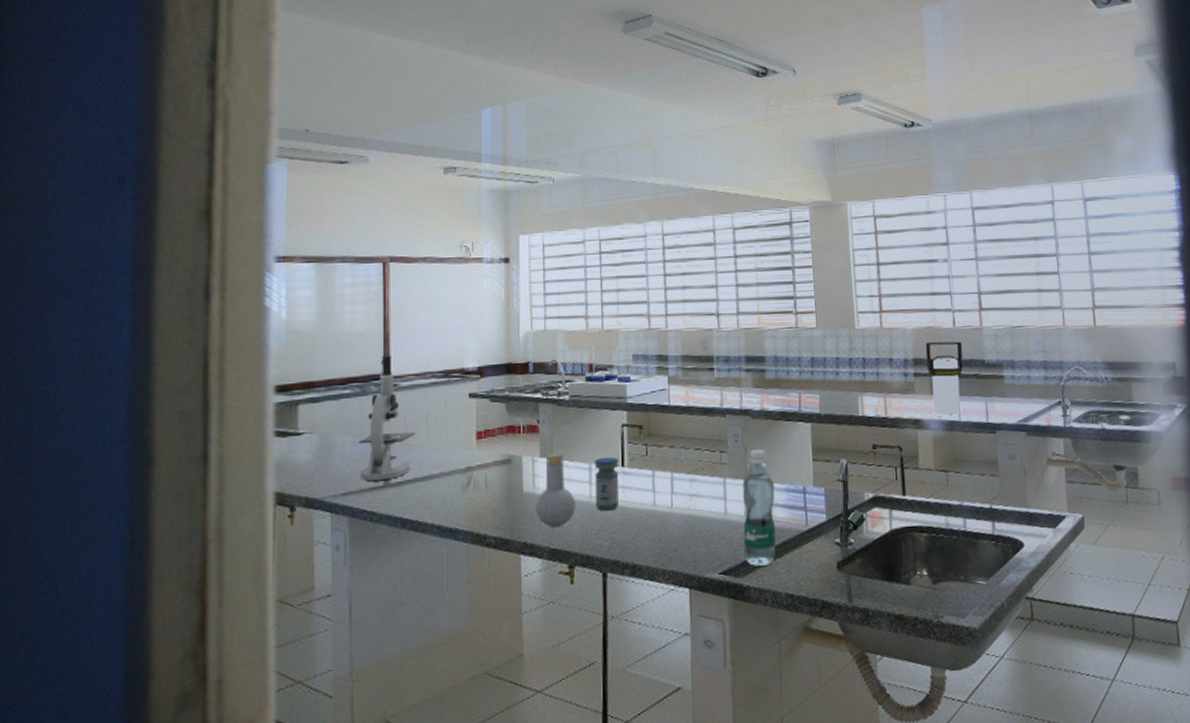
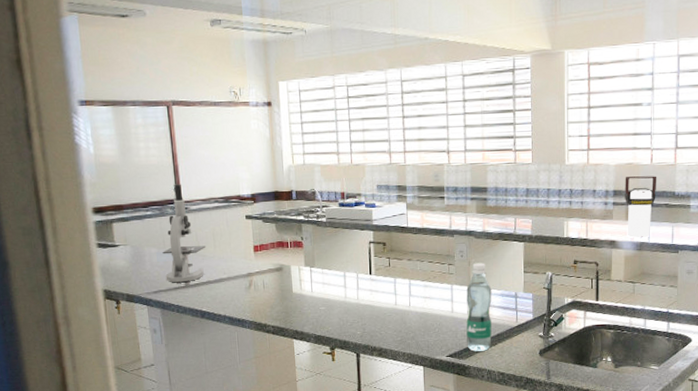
flask: present [535,452,576,528] -> none [303,263,334,320]
medicine bottle: present [594,456,619,511] -> none [347,267,368,308]

